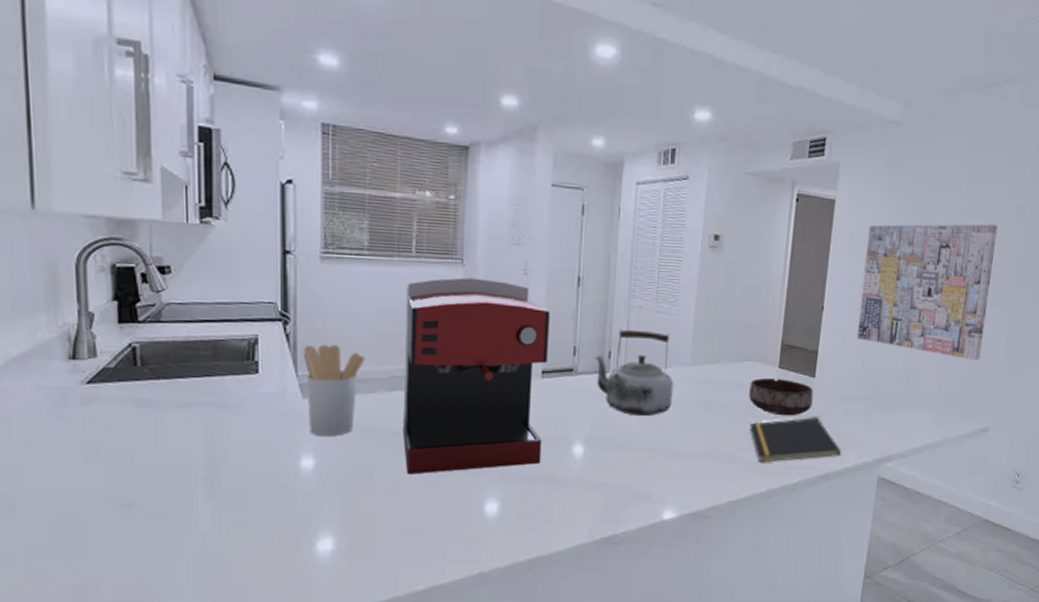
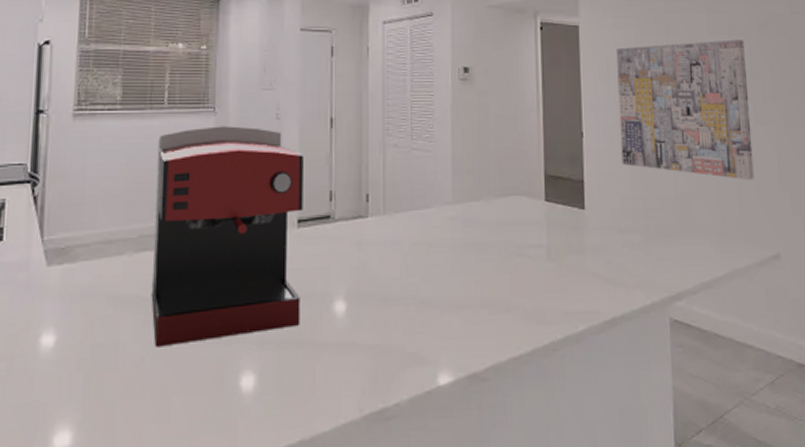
utensil holder: present [303,344,365,436] -> none [50,204,114,307]
kettle: present [593,329,674,417] -> none [351,169,437,264]
bowl: present [749,377,814,416] -> none [517,212,586,255]
notepad: present [749,418,842,463] -> none [521,255,626,310]

